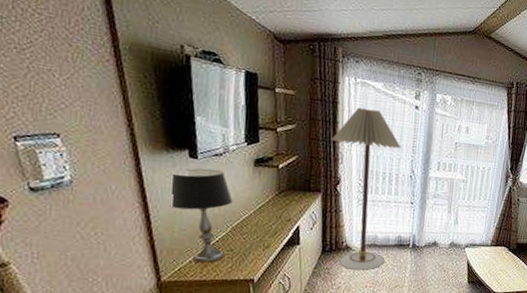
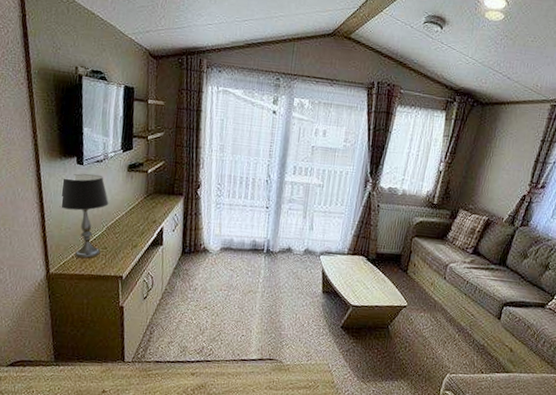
floor lamp: present [332,107,401,271] -> none [194,114,258,274]

